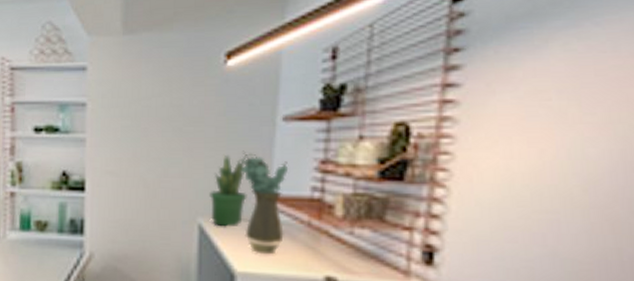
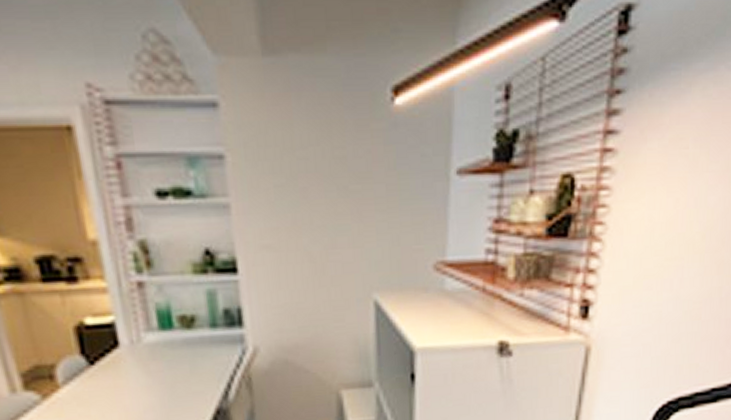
planter: present [209,154,247,226] -> none [383,217,423,300]
vase: present [241,150,288,255] -> none [416,211,463,327]

